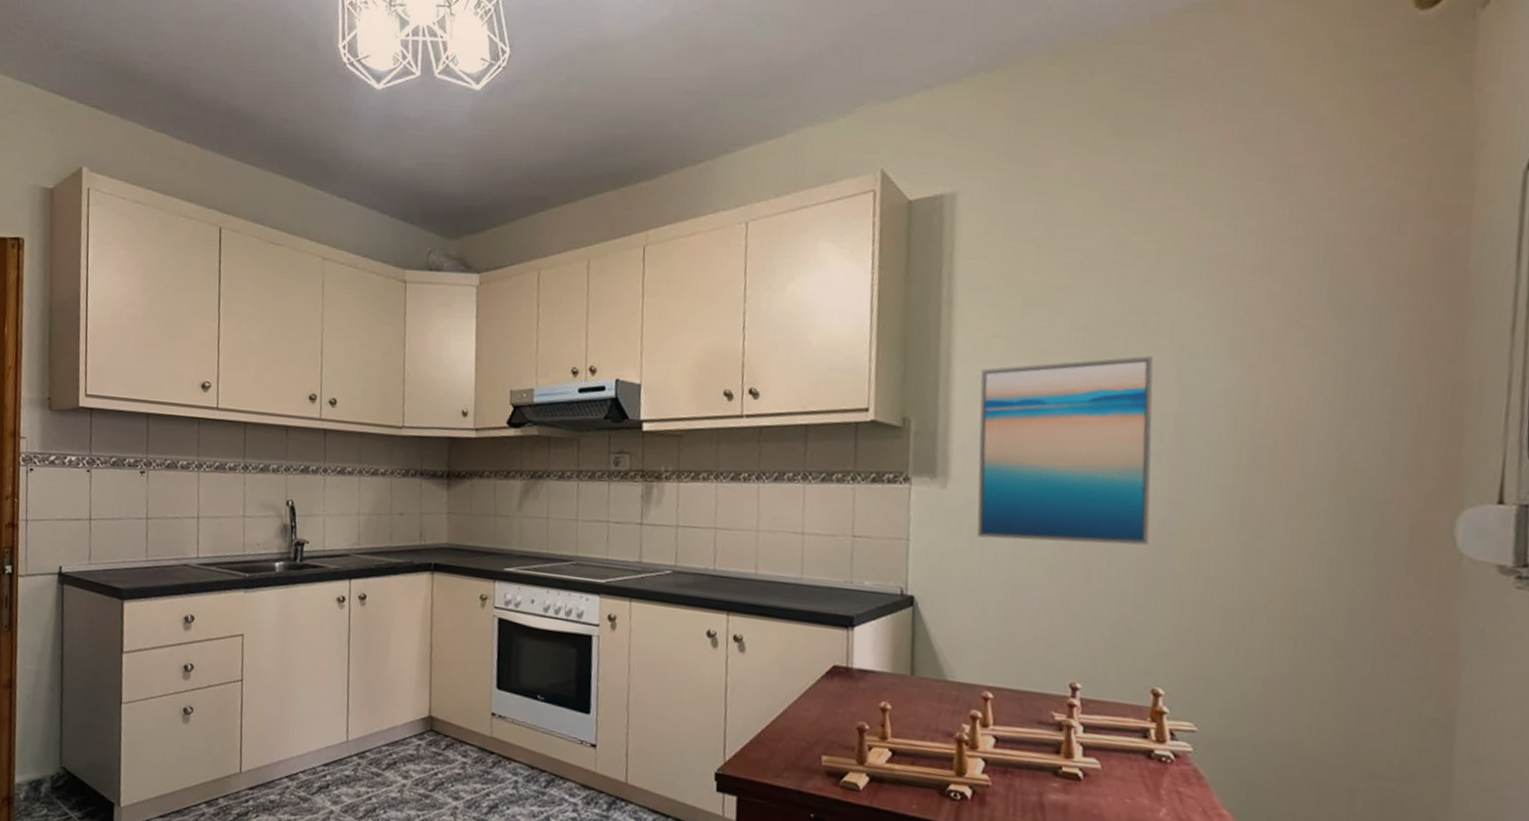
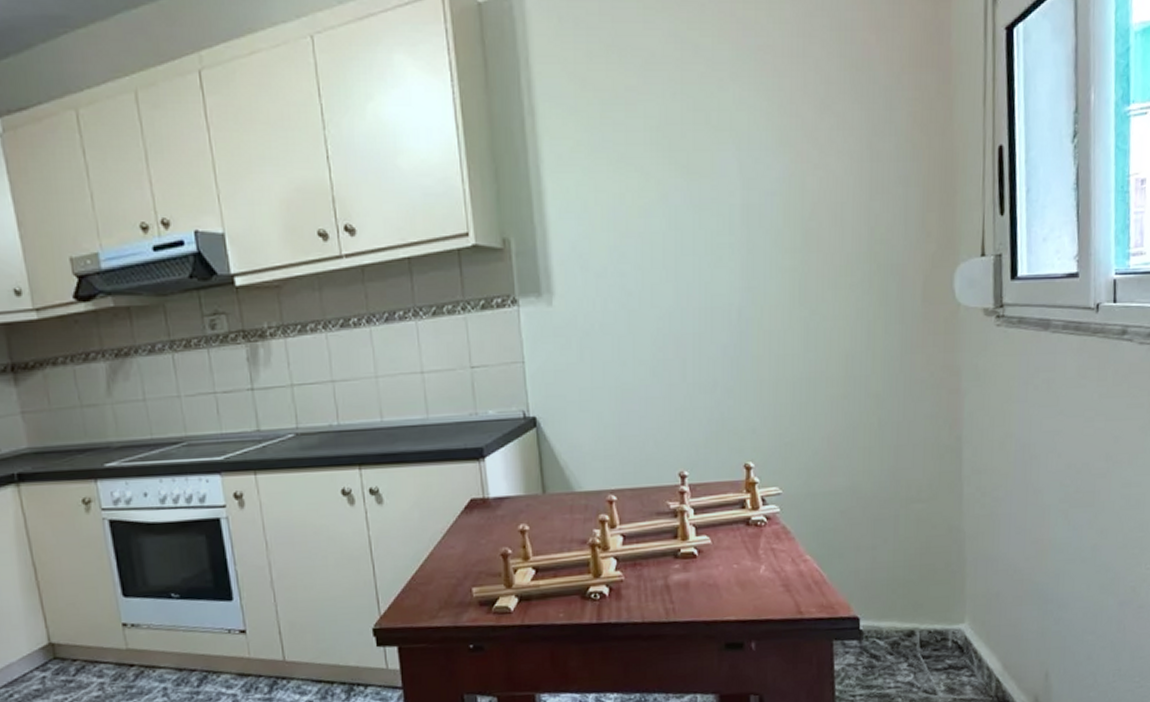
wall art: present [977,356,1154,546] -> none [569,152,730,349]

